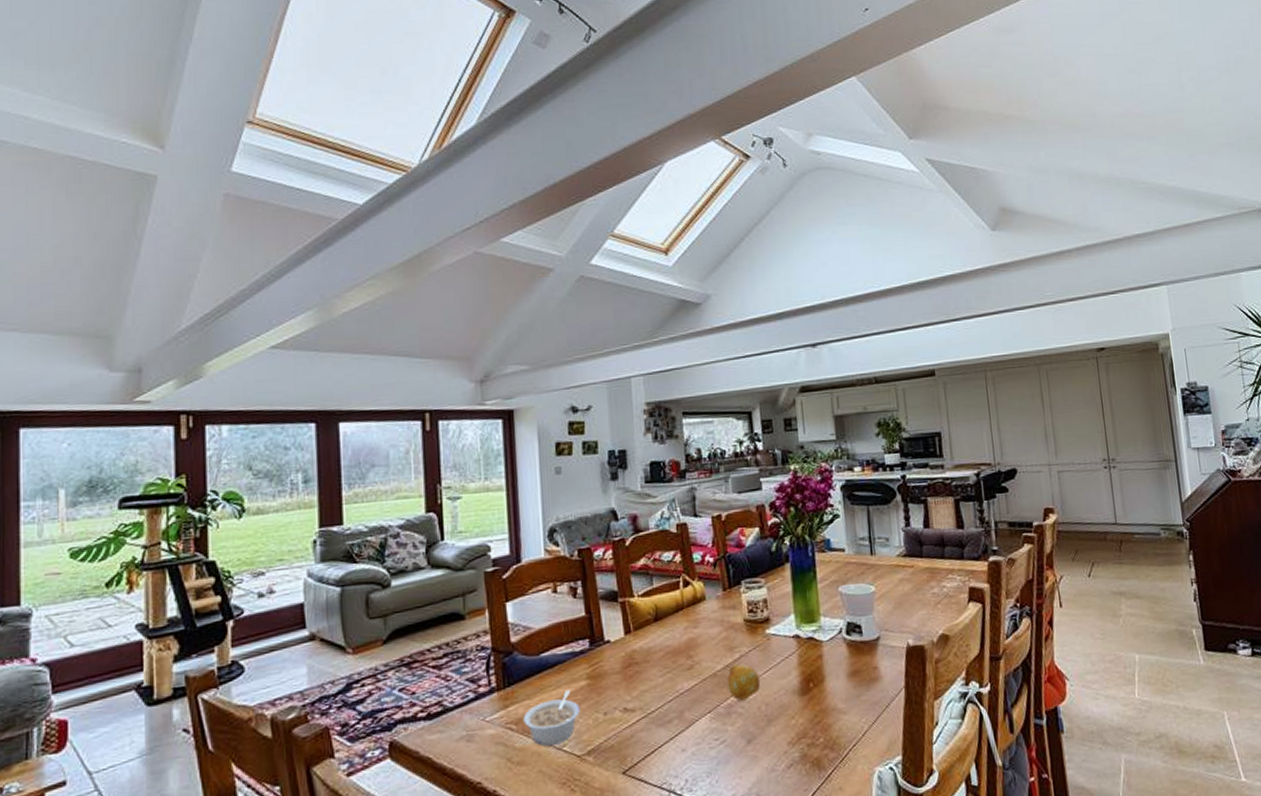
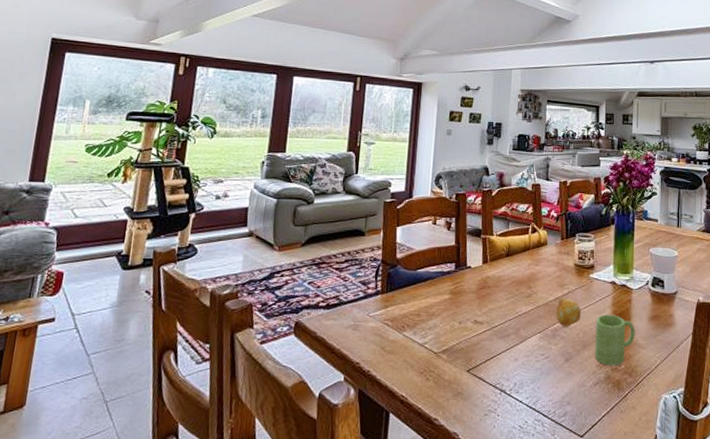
legume: present [523,690,581,746] -> none [397,301,442,341]
mug: none [780,676,833,742] -> present [594,314,635,366]

